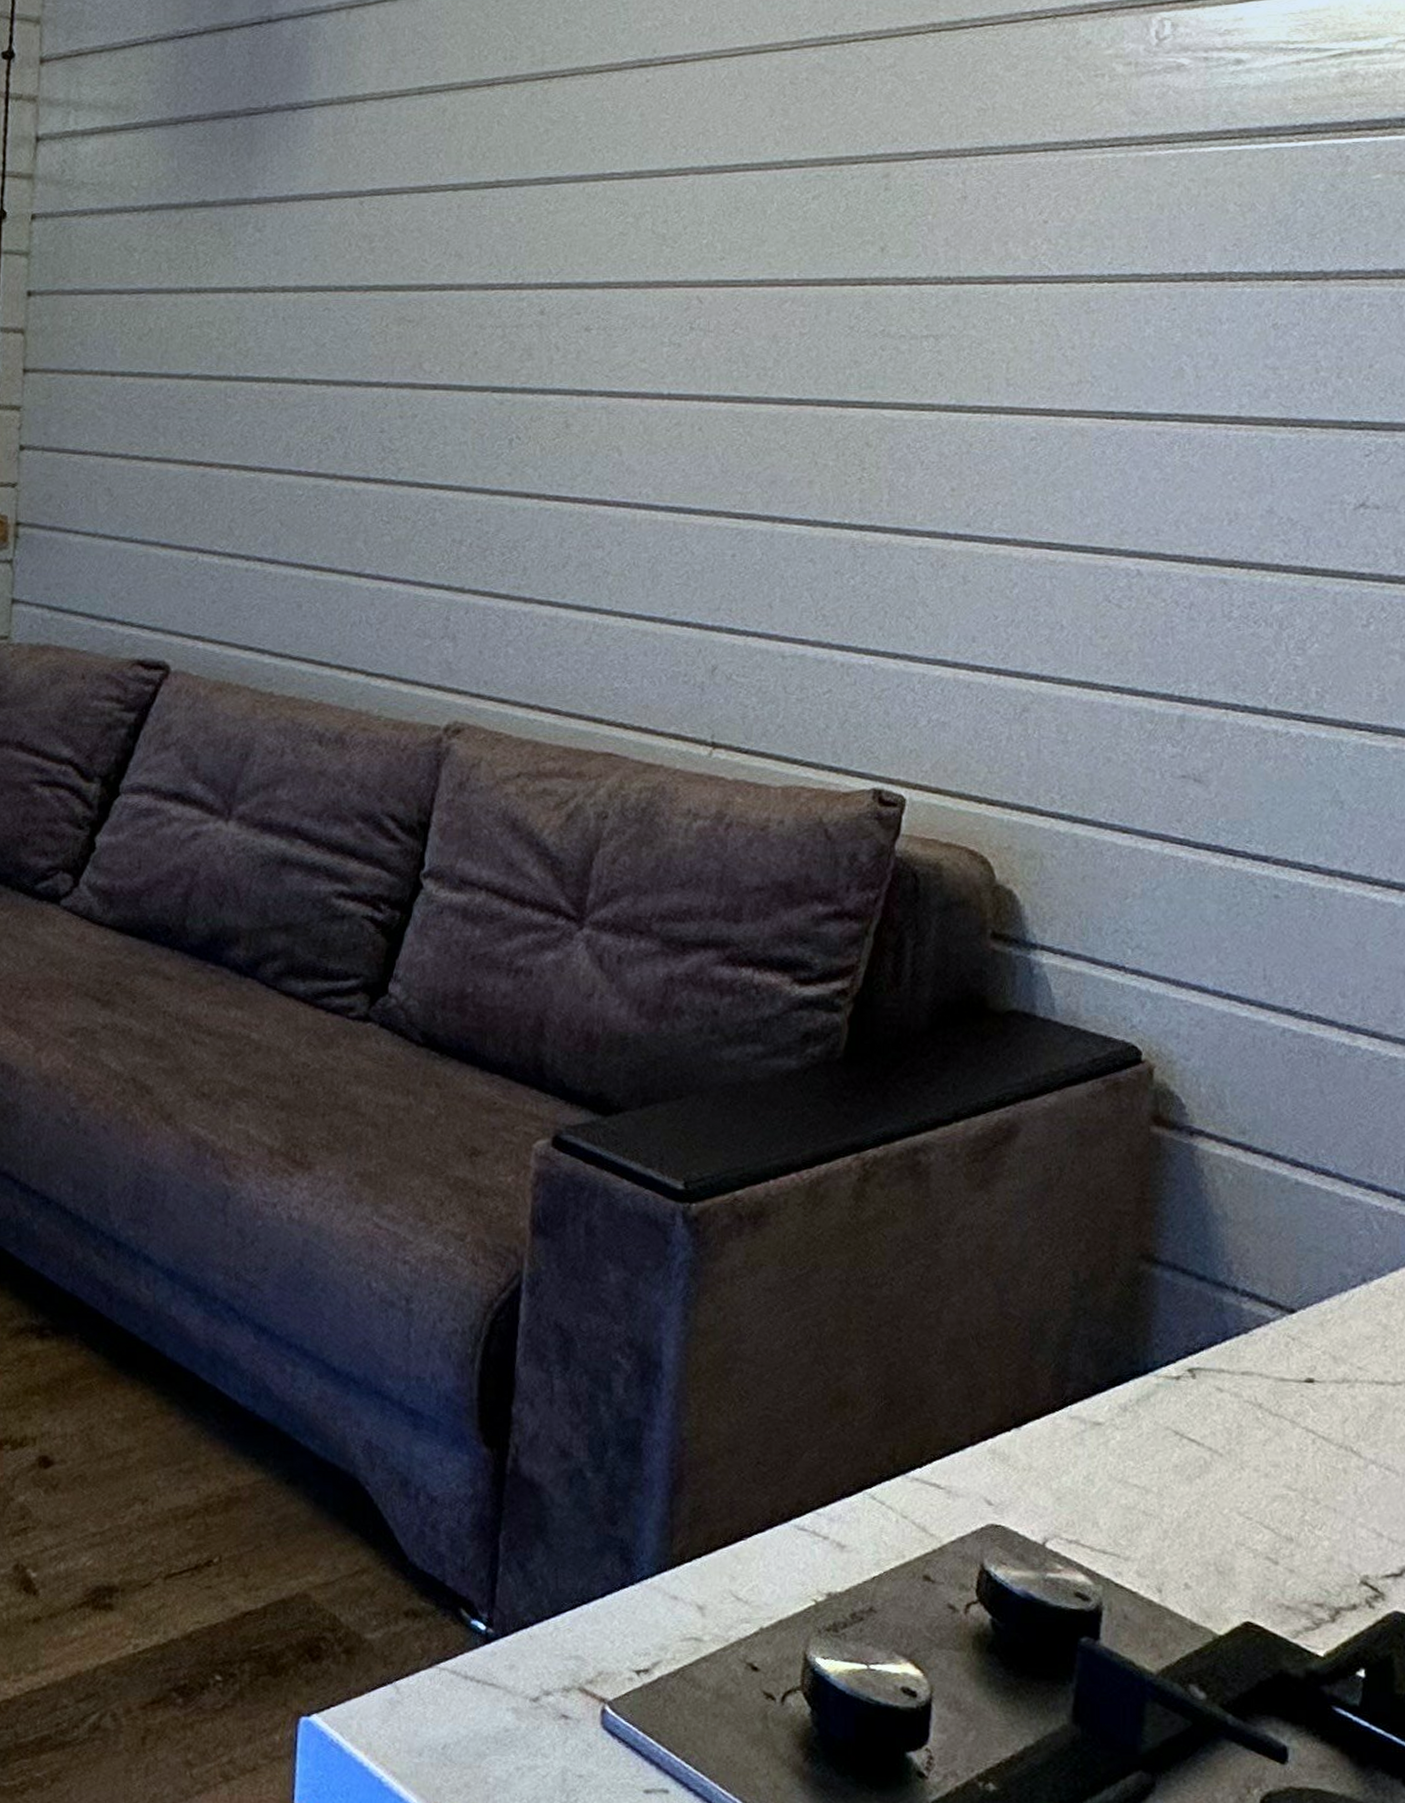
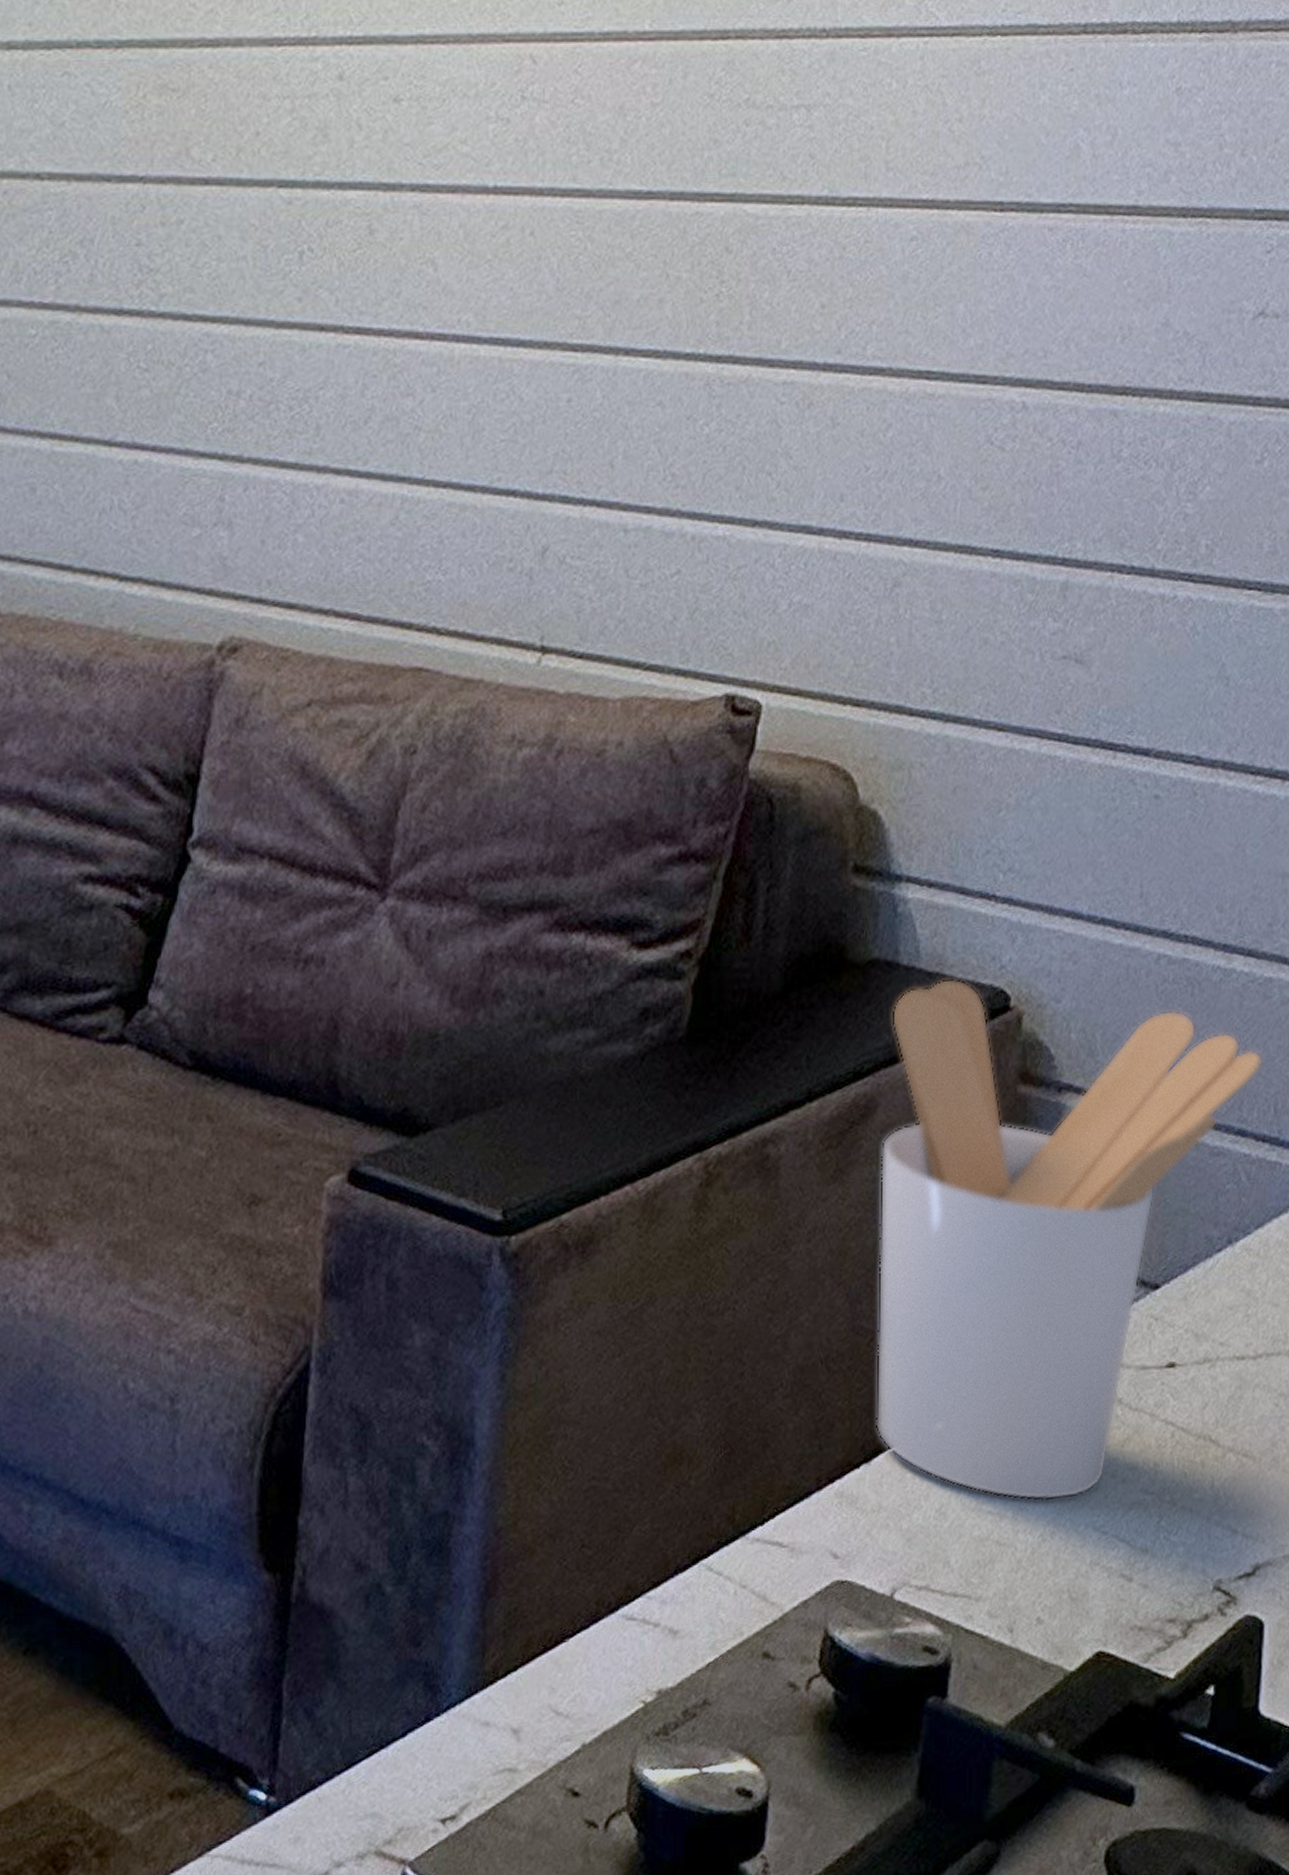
utensil holder: none [1023,1031,1392,1484] -> present [876,978,1264,1501]

